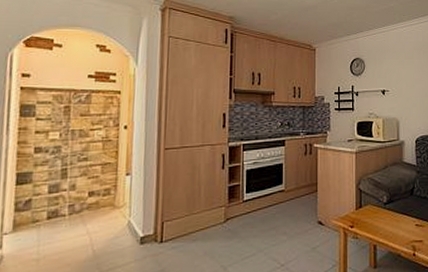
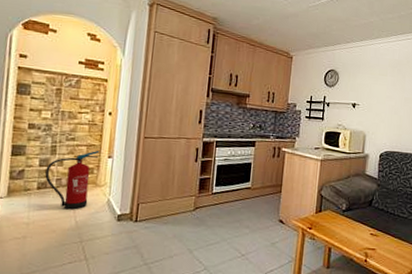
fire extinguisher: none [55,168,116,238] -> present [45,150,100,210]

